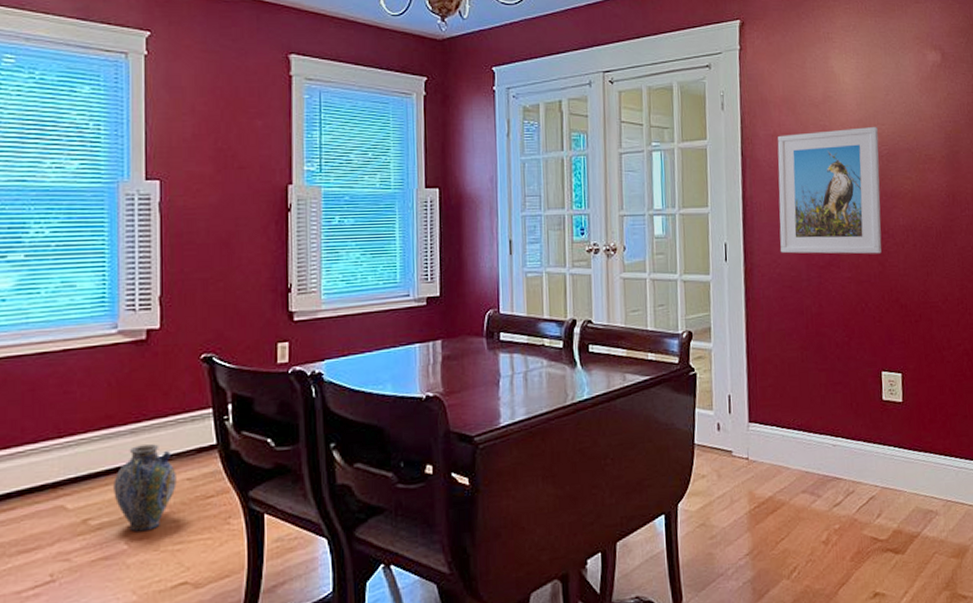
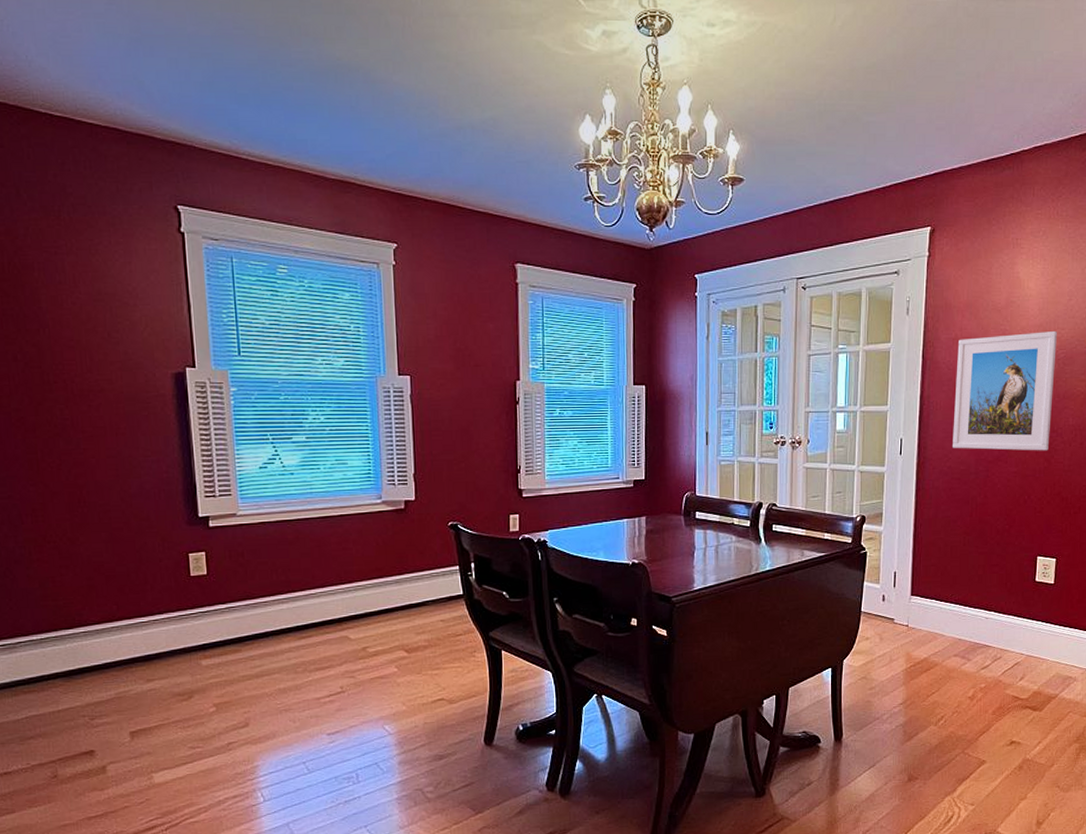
ceramic jug: present [114,444,177,532] -> none [384,592,433,659]

